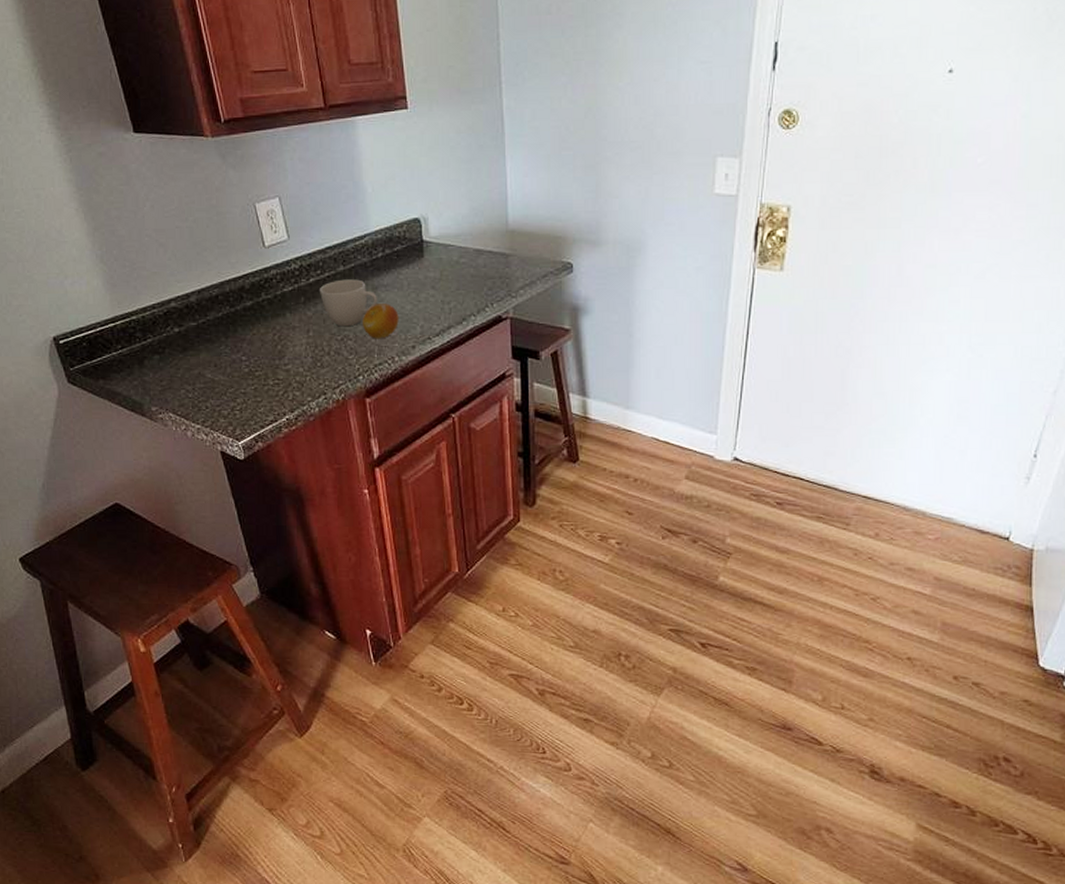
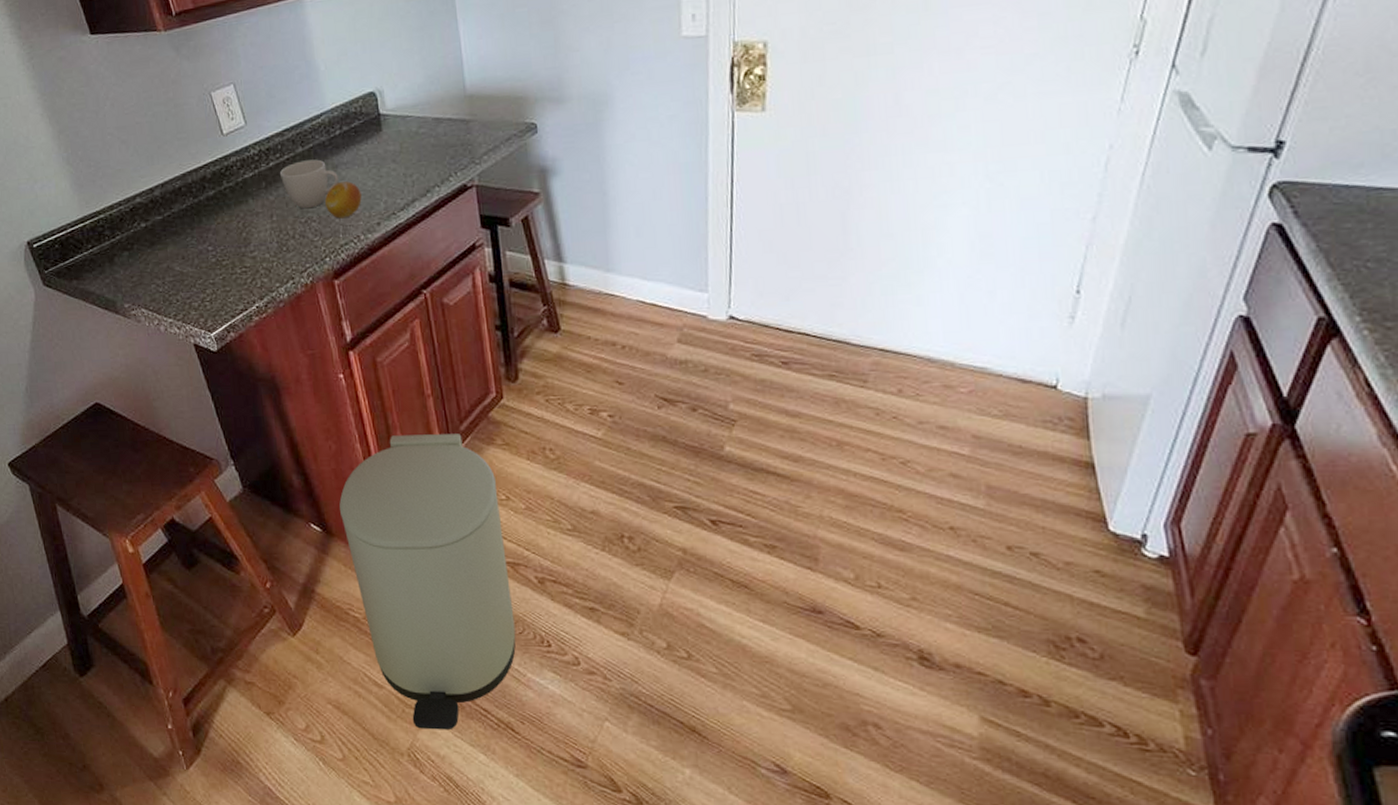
pedal bin: none [355,551,514,829] -> present [339,434,516,731]

